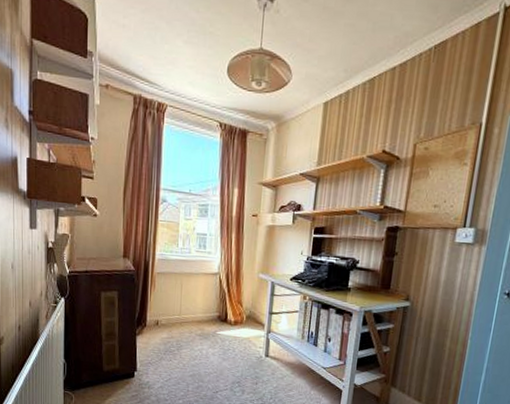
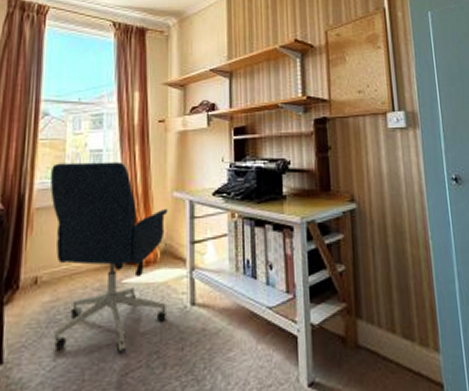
office chair: none [167,241,254,378] -> present [49,161,168,353]

